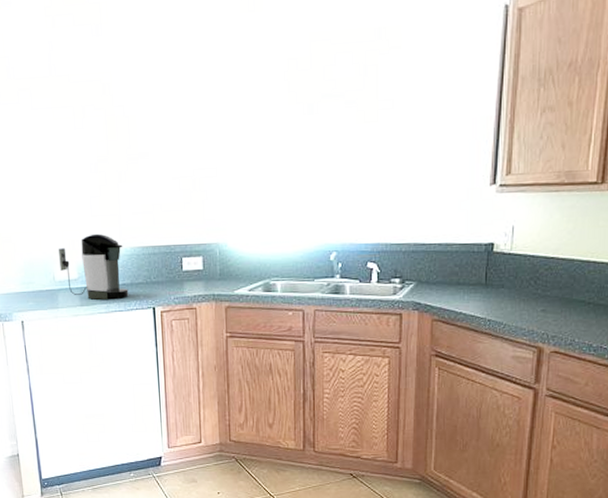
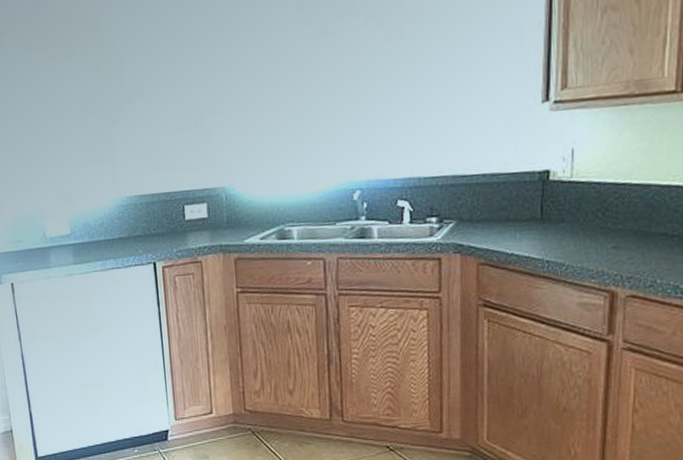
coffee maker: present [59,233,129,300] -> none [49,183,127,257]

